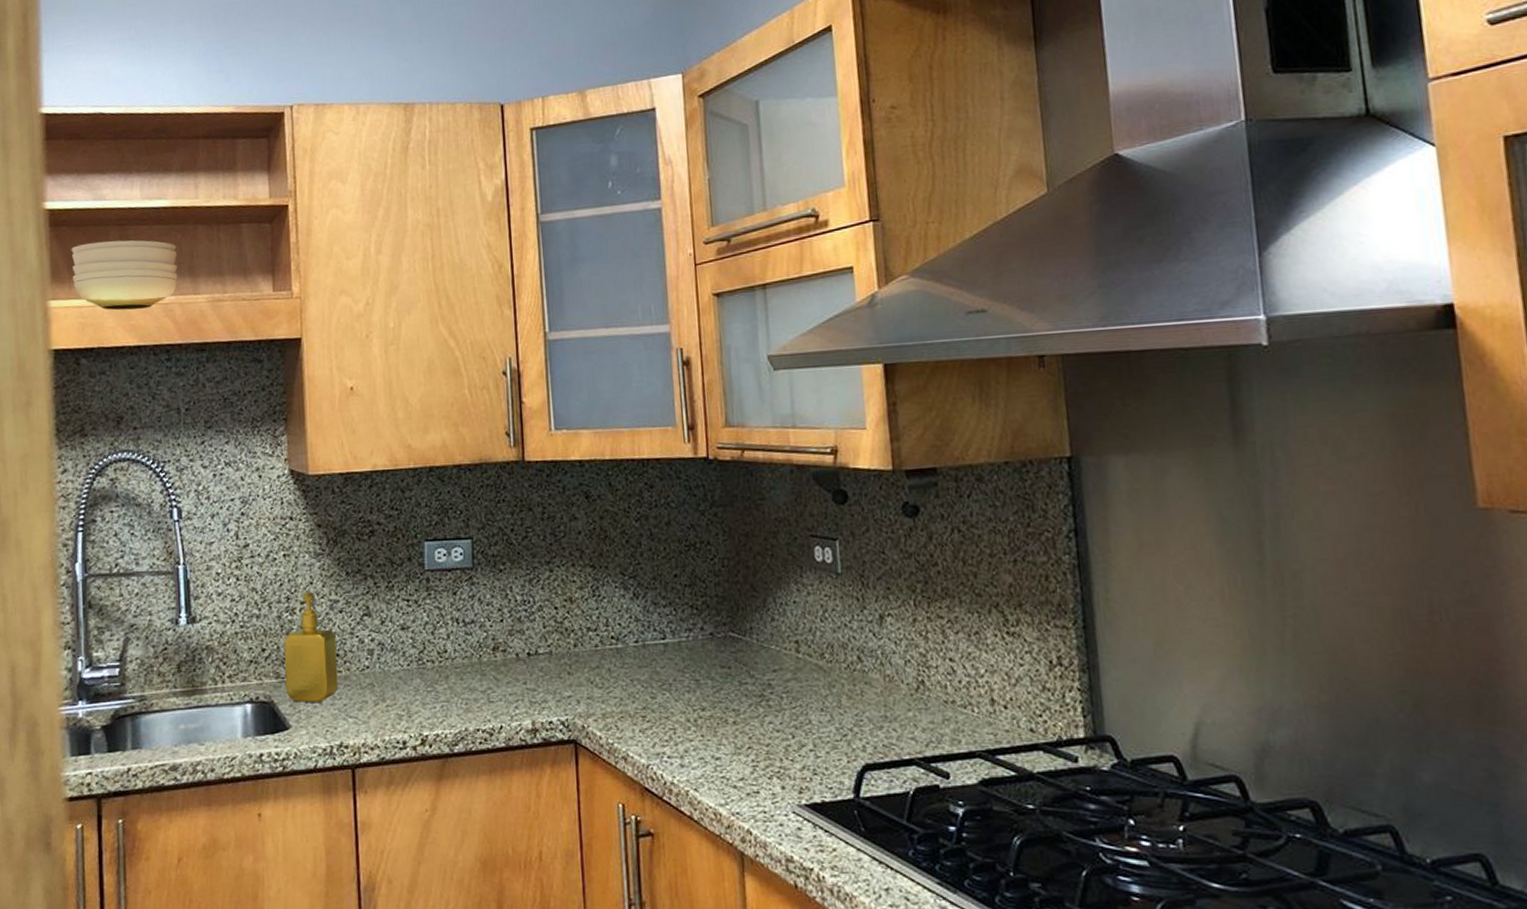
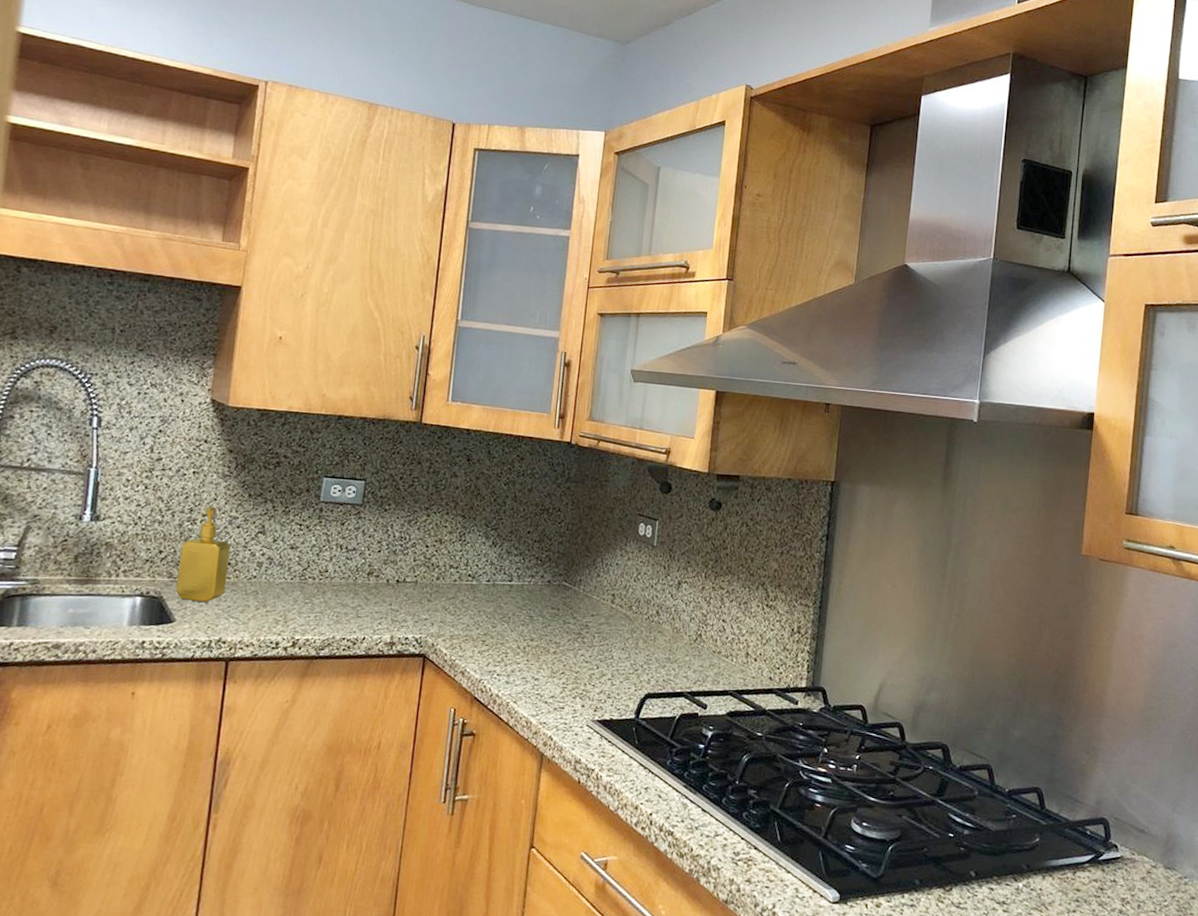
bowl: present [71,240,178,311] -> none [25,162,136,233]

